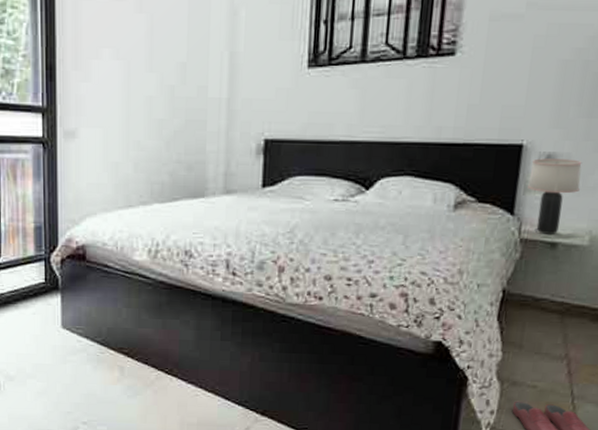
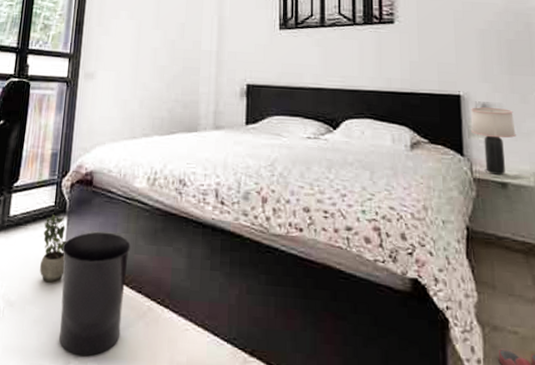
potted plant: none [36,291,64,358] -> present [39,214,66,283]
waste bin: none [58,307,134,422] -> present [59,231,131,357]

